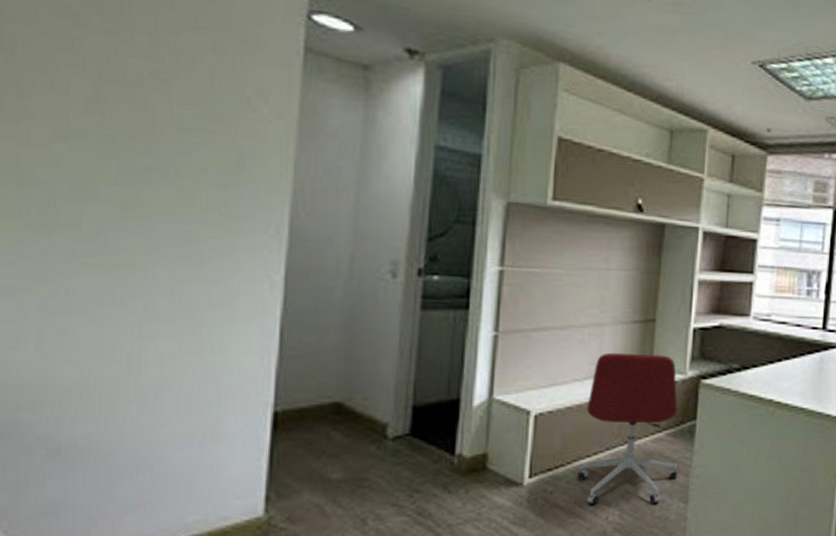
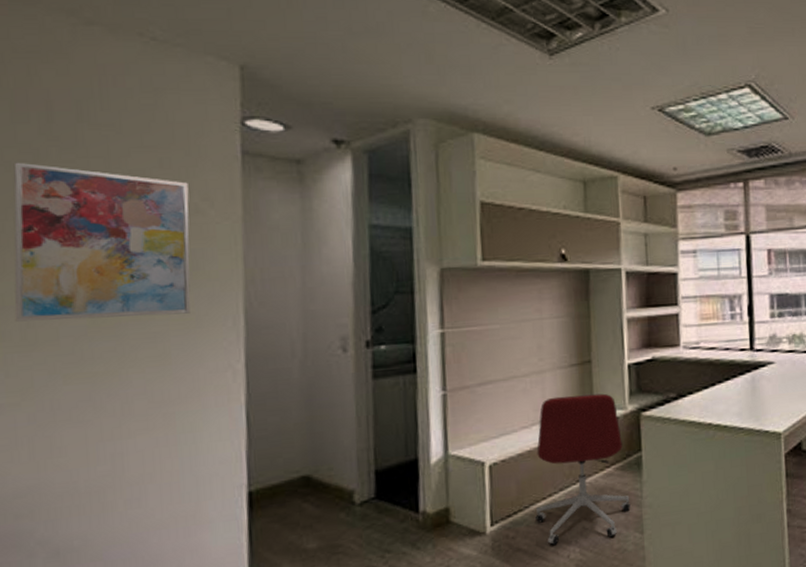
wall art: none [34,24,242,215] -> present [13,162,191,322]

